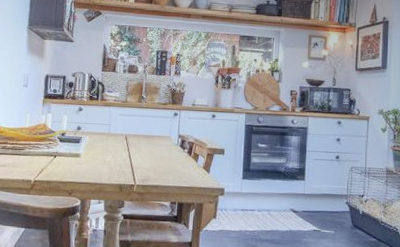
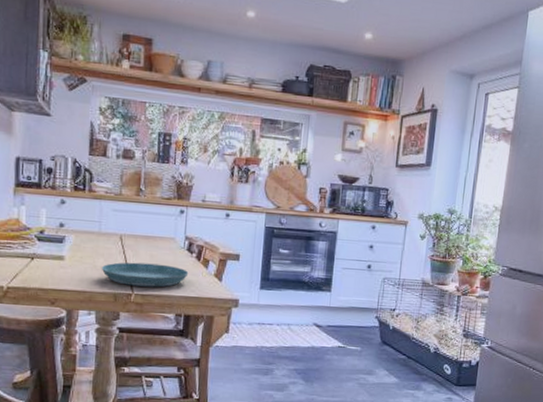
saucer: none [109,157,182,179] -> present [101,262,189,288]

